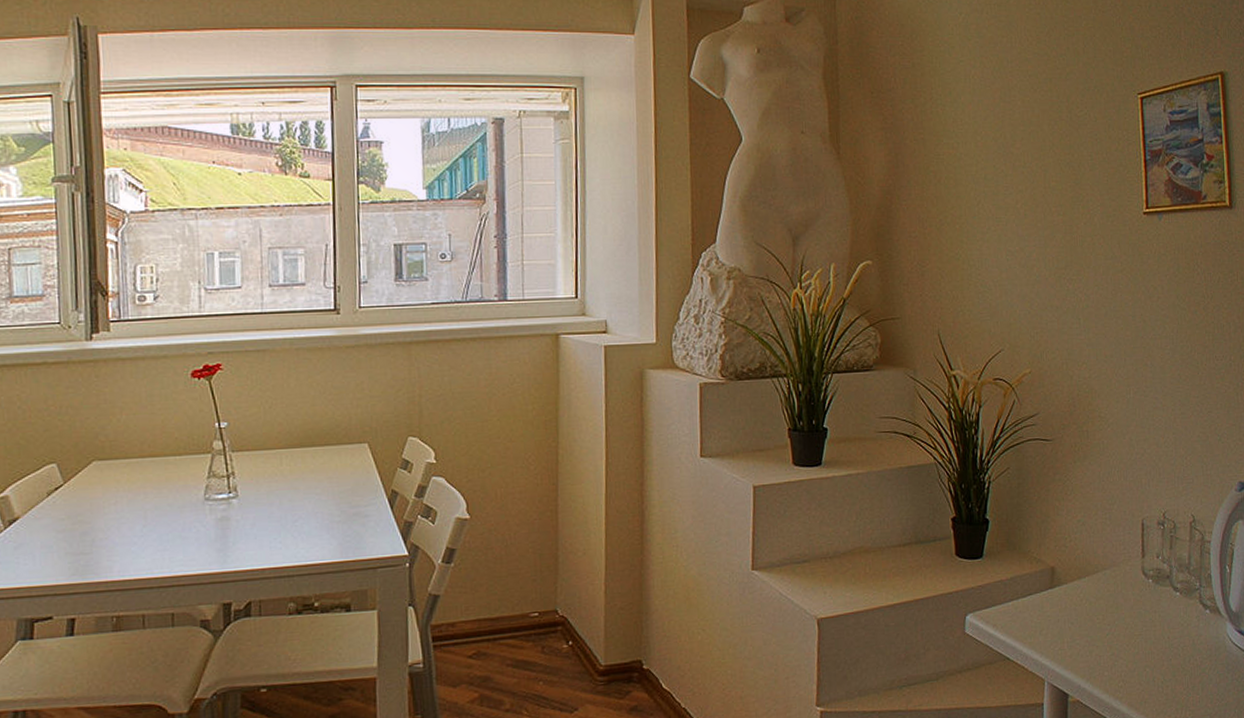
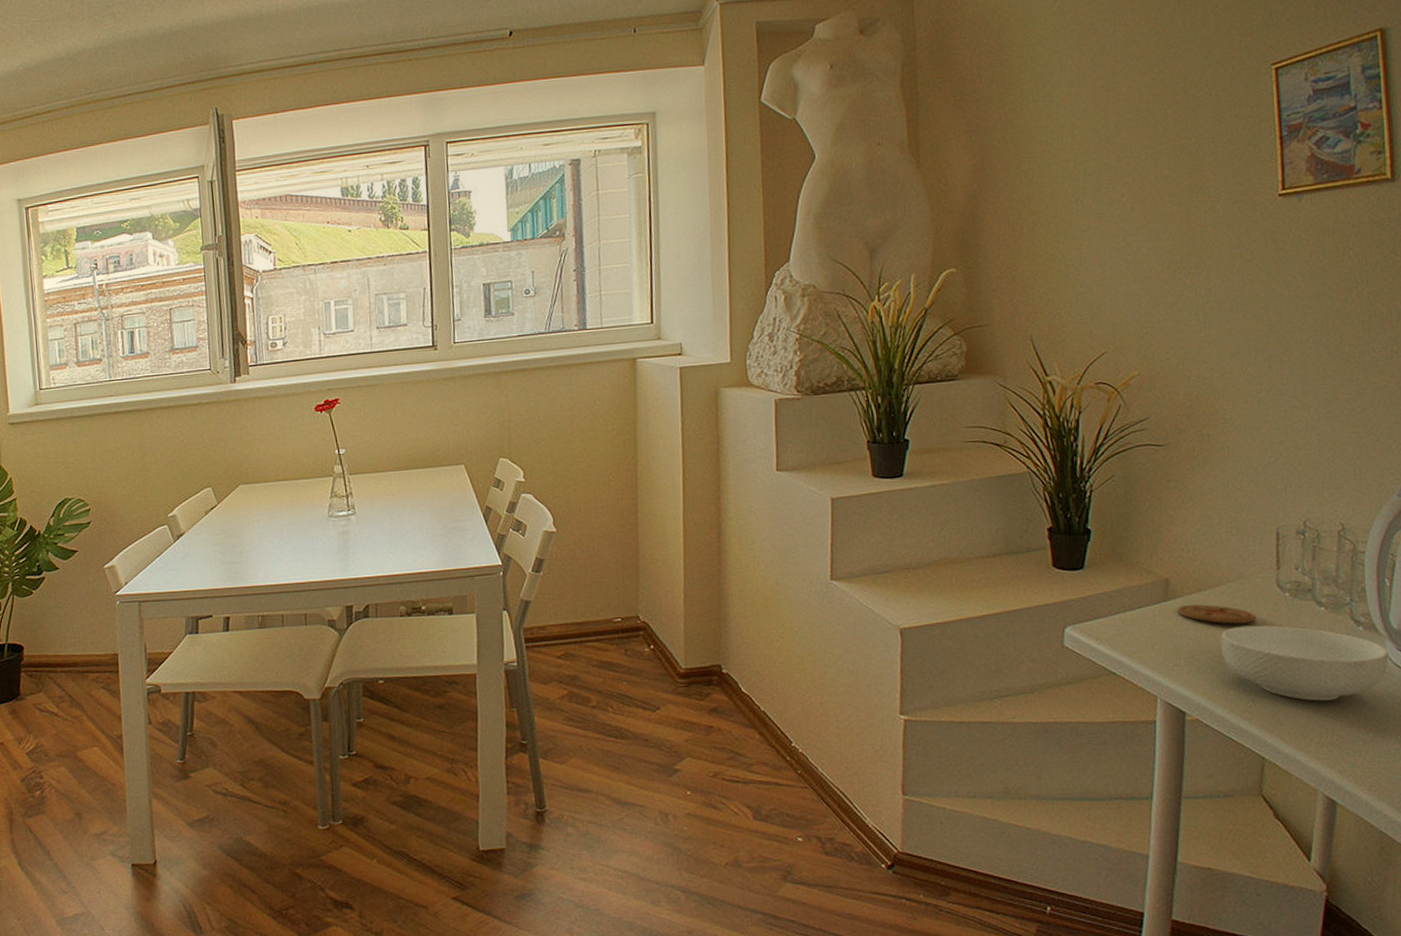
coaster: none [1062,591,1125,609] -> present [1178,604,1255,624]
cereal bowl: none [1097,610,1229,680] -> present [1220,625,1389,701]

